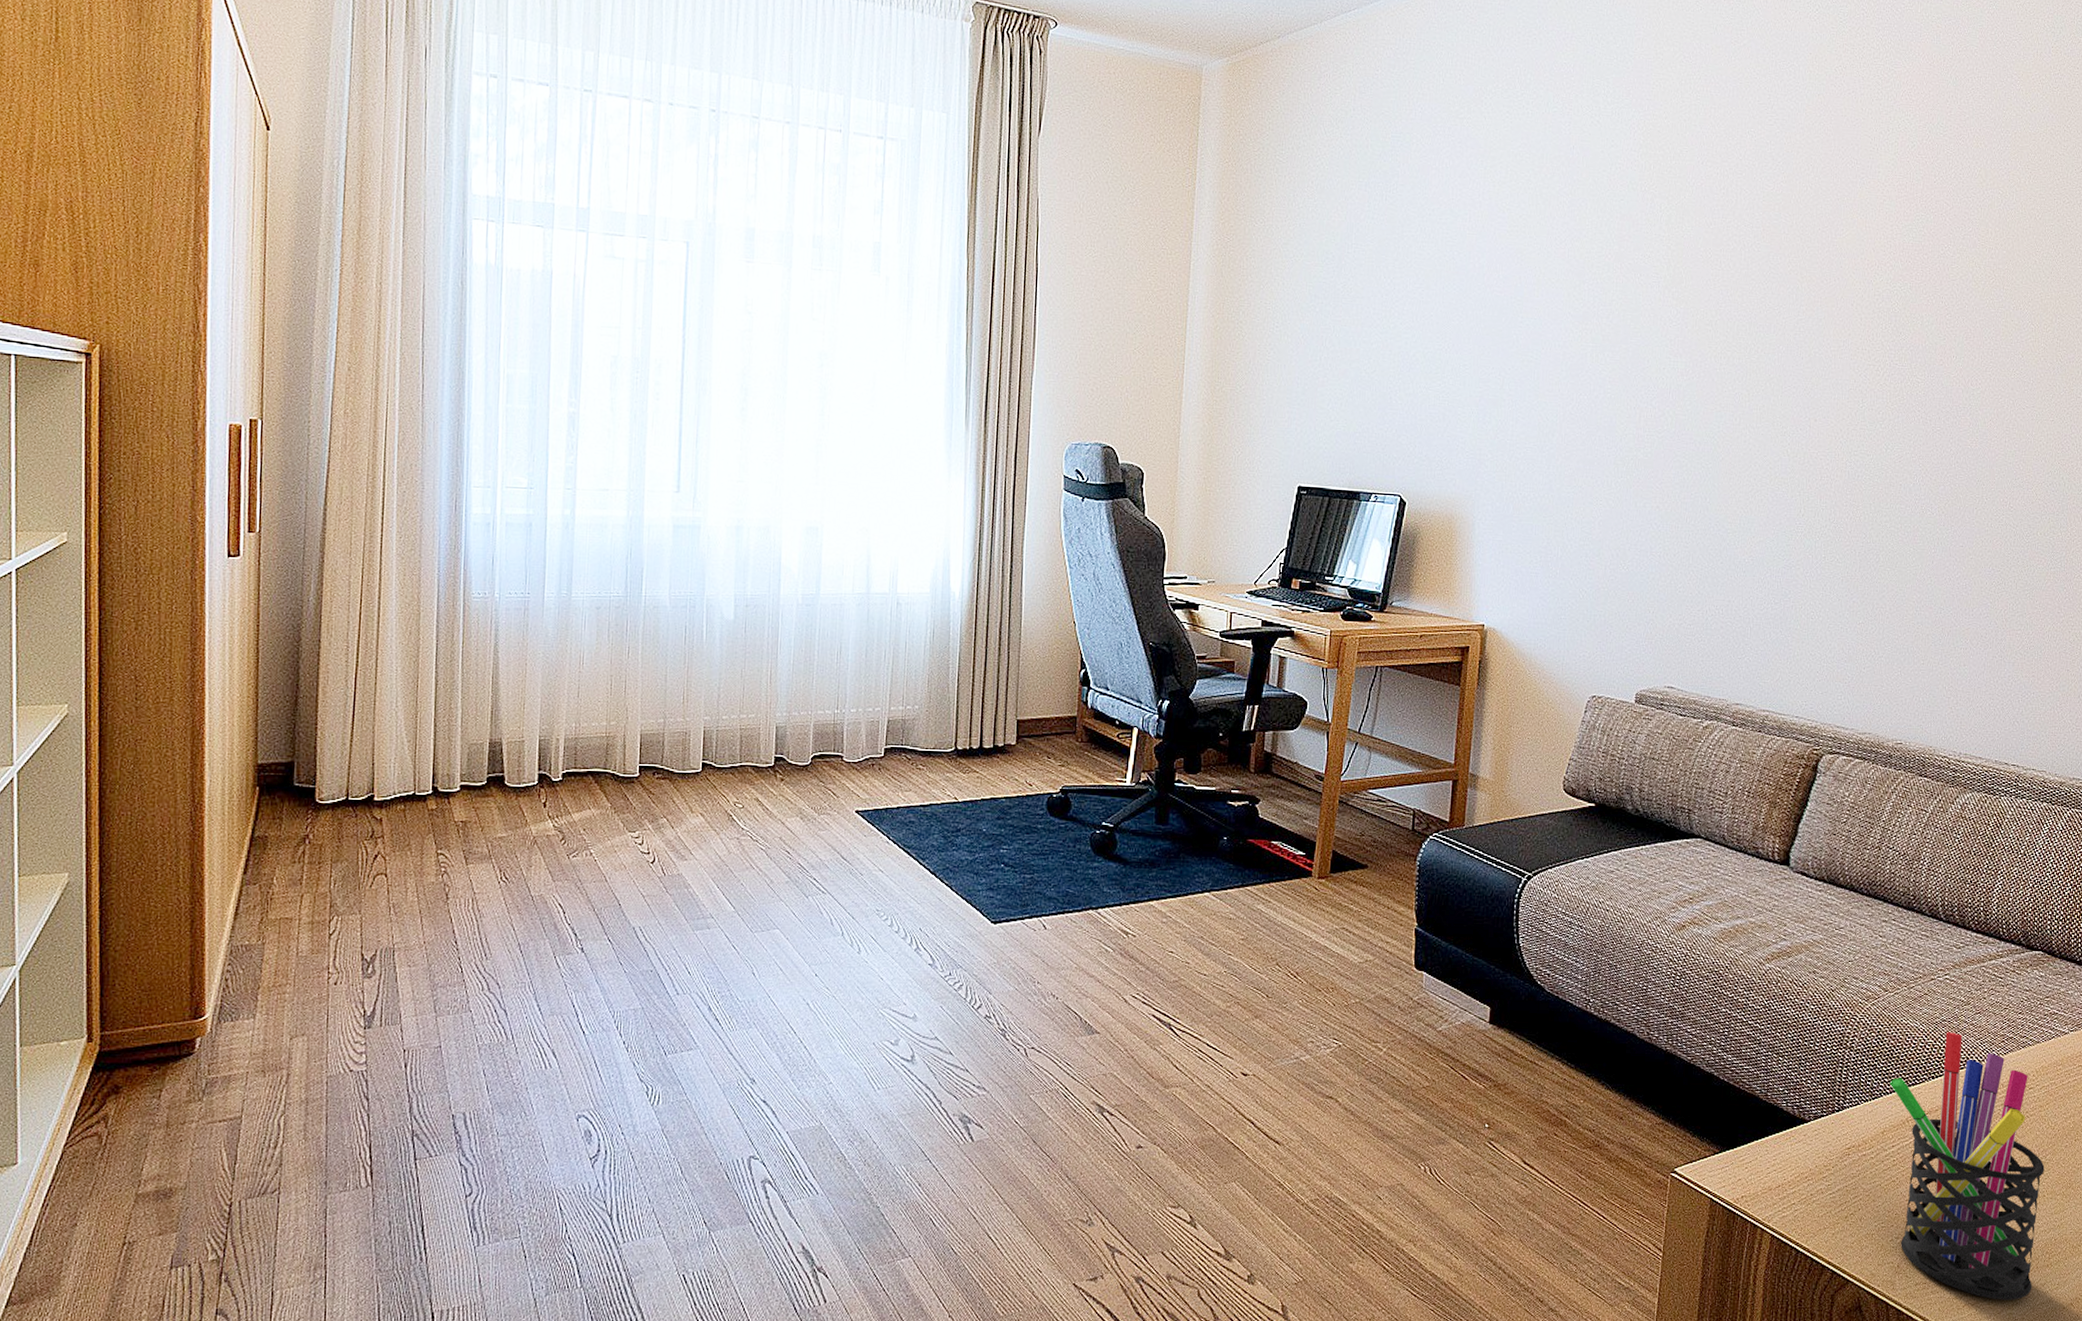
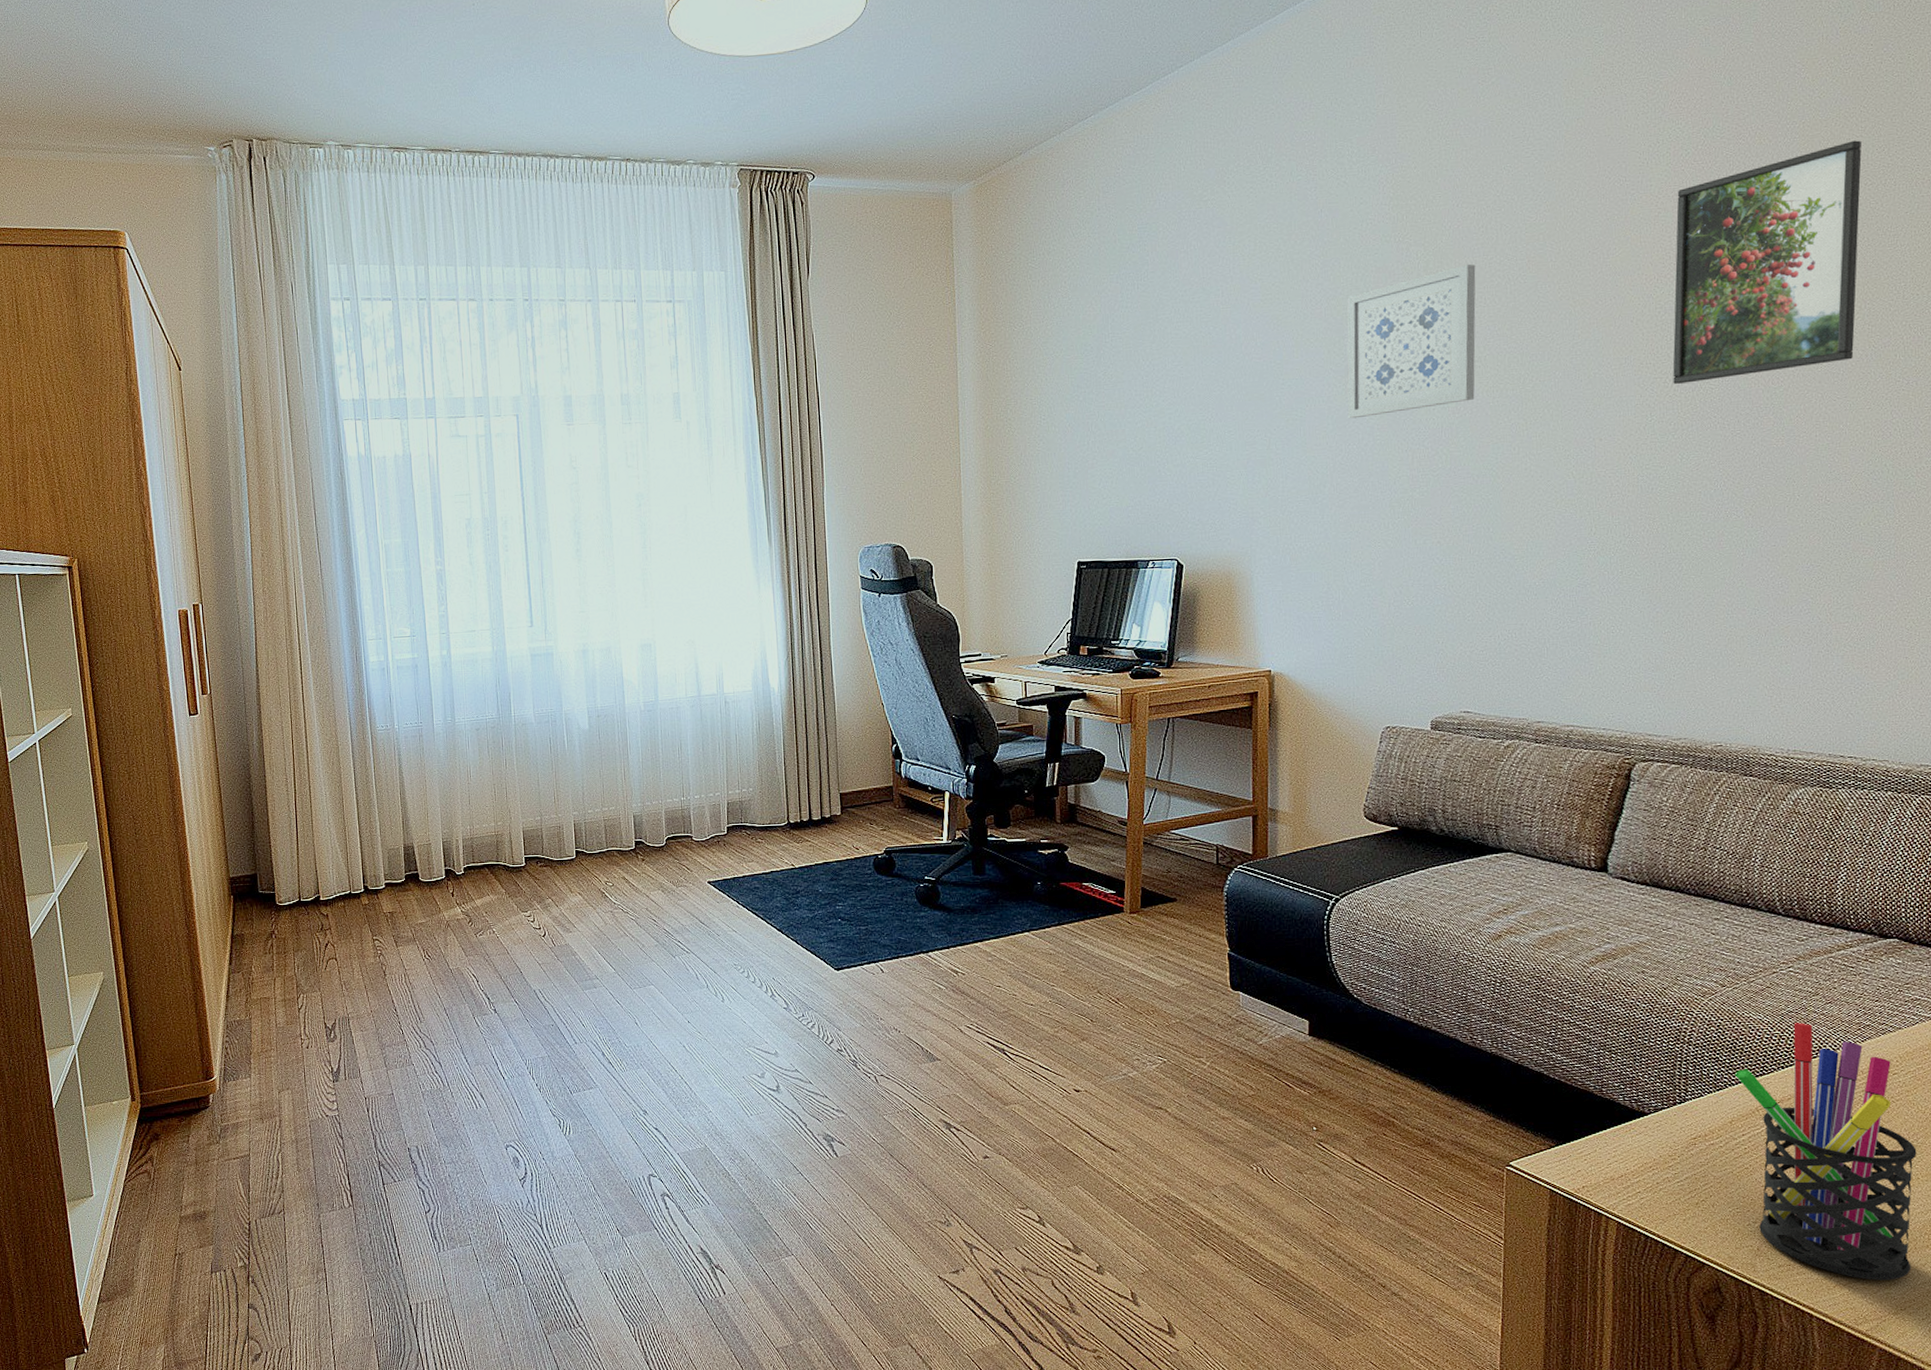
wall art: none [1581,225,1715,368] -> present [1347,264,1476,419]
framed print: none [1884,158,2063,374] -> present [1673,140,1862,384]

